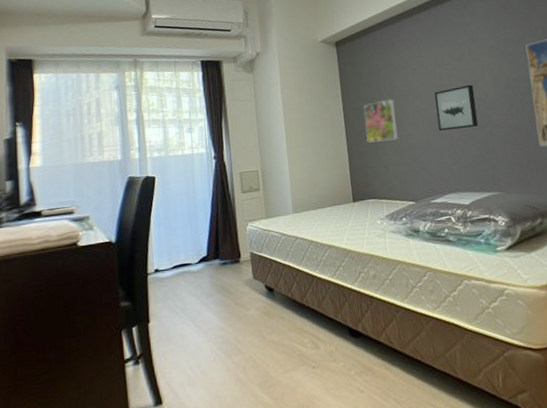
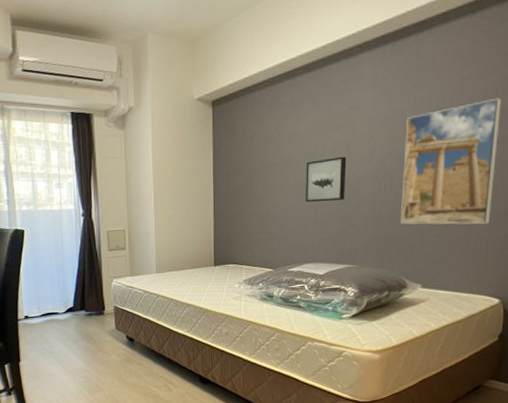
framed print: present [364,99,398,143] -> none [233,166,265,209]

